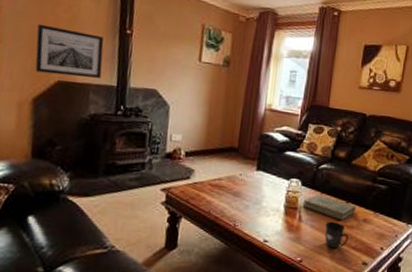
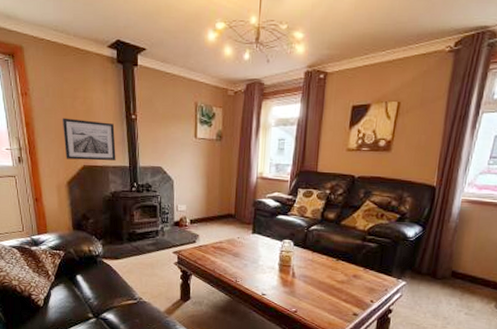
book: present [302,194,356,221] -> none [295,253,346,276]
mug: present [325,221,349,248] -> none [317,277,340,301]

